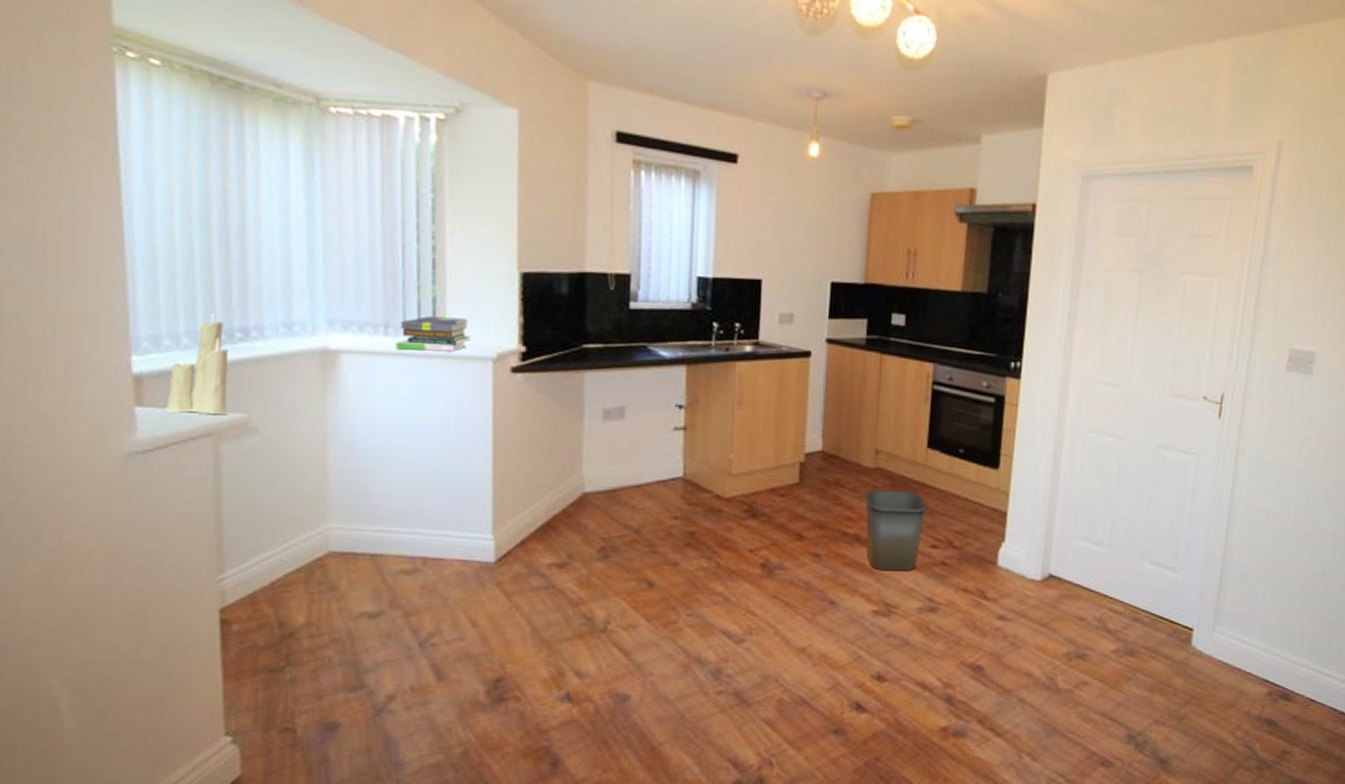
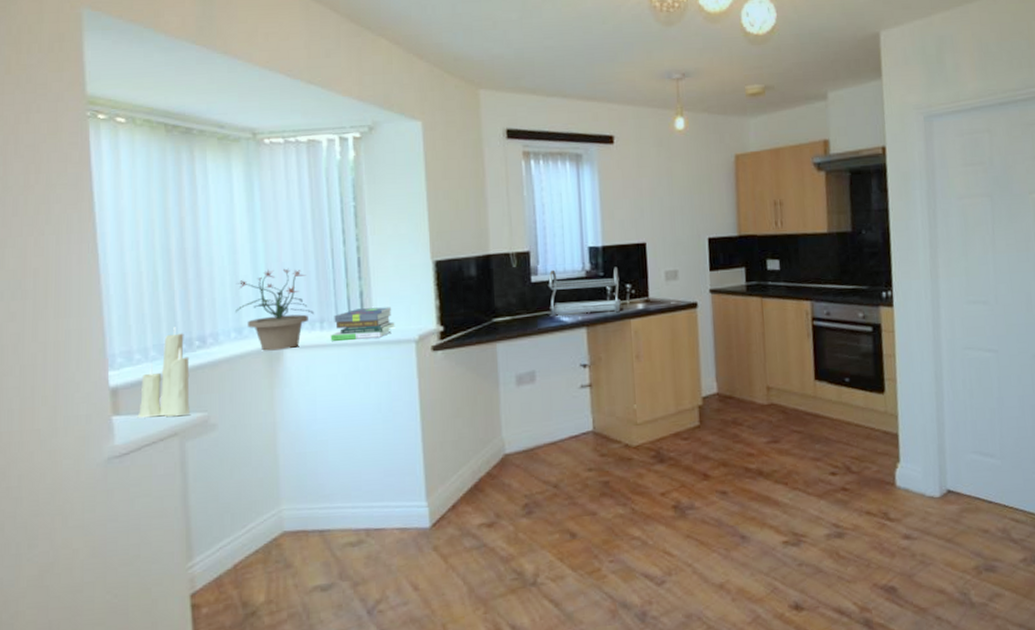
potted plant: none [286,260,379,353] -> present [236,268,315,351]
dish rack: none [647,297,729,353] -> present [547,266,621,317]
waste bin: present [864,490,928,571] -> none [761,423,823,502]

